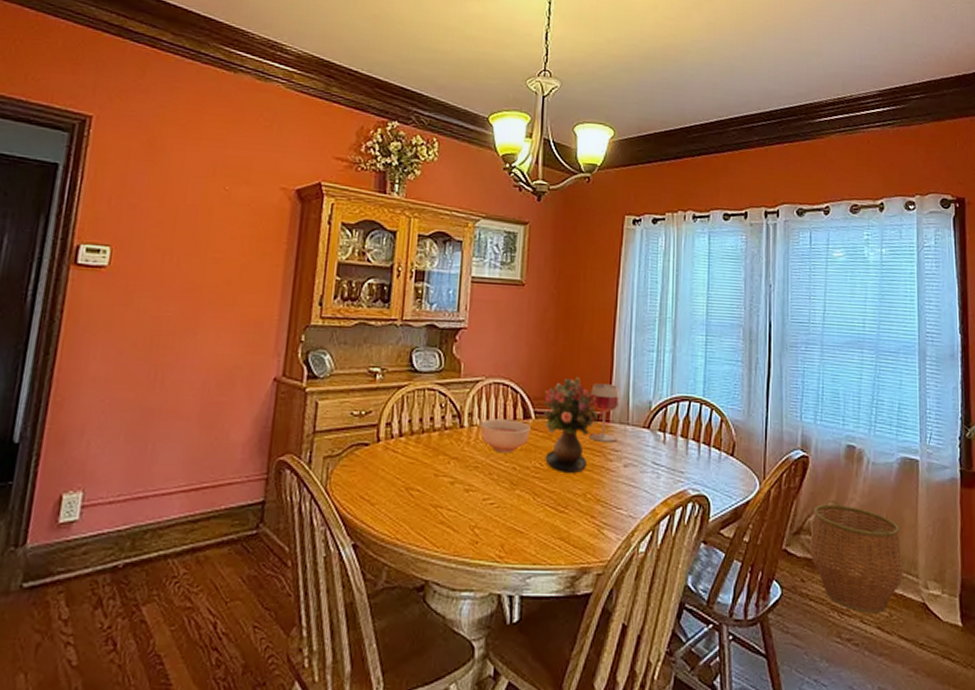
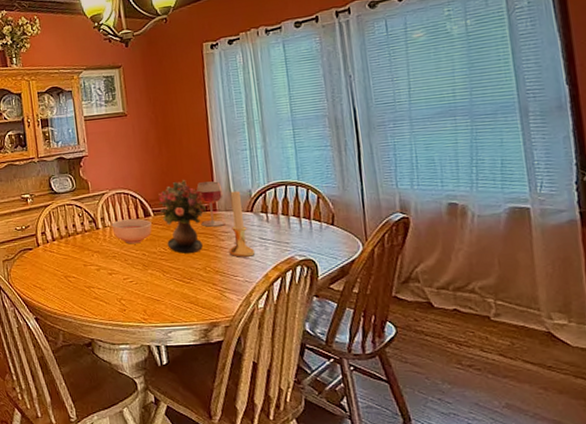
candle holder: none [616,398,646,485] -> present [229,190,255,257]
basket: present [810,499,903,614] -> none [419,251,523,344]

